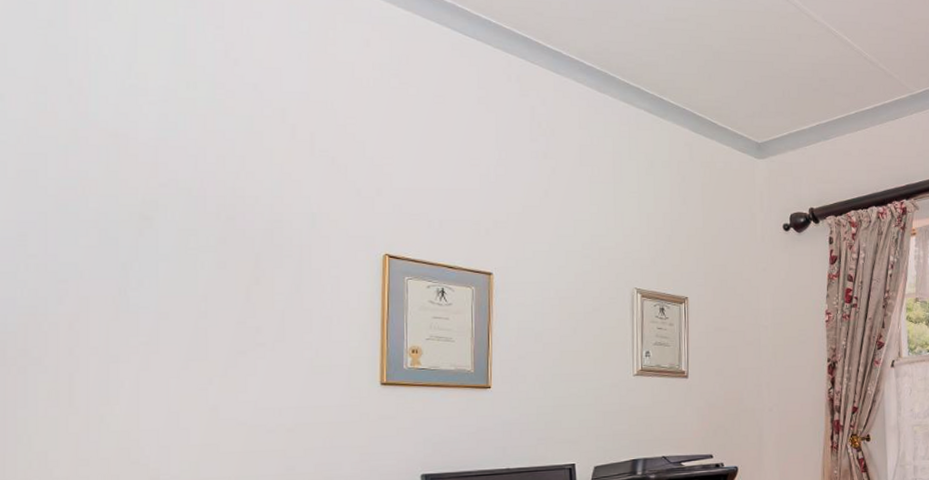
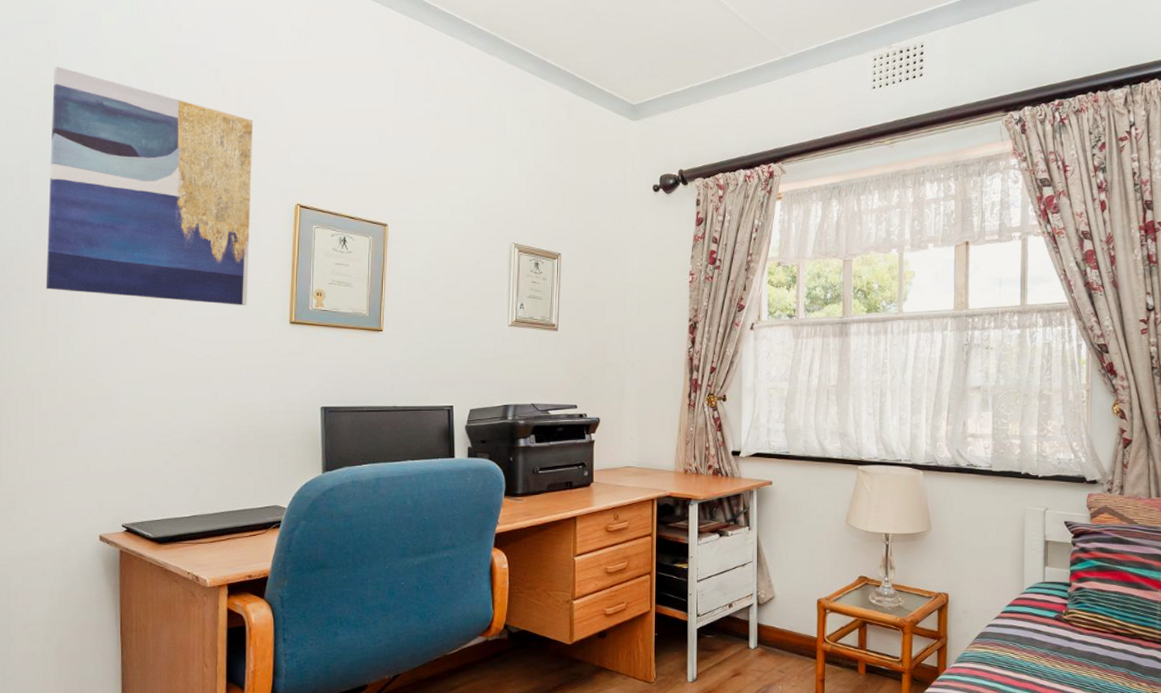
wall art: none [72,107,330,368] -> present [45,66,254,305]

